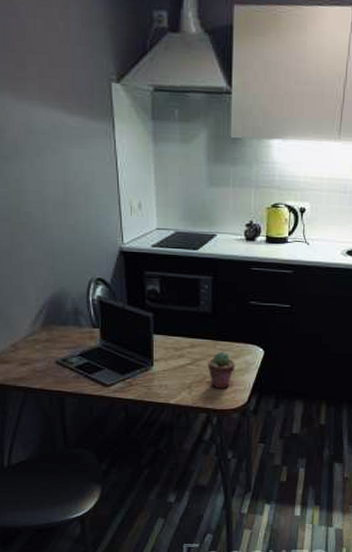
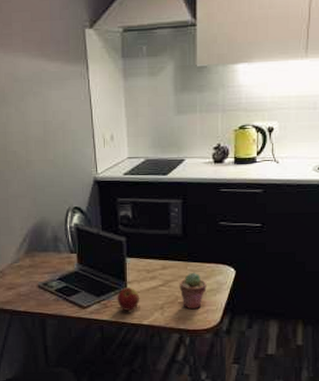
apple: none [143,365,167,390] -> present [117,287,140,311]

